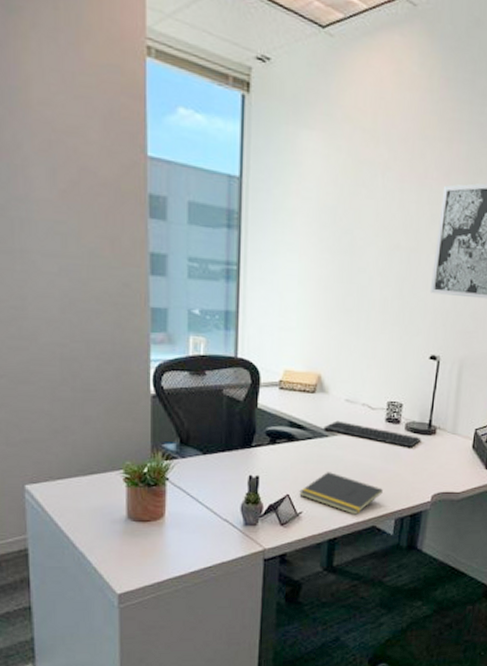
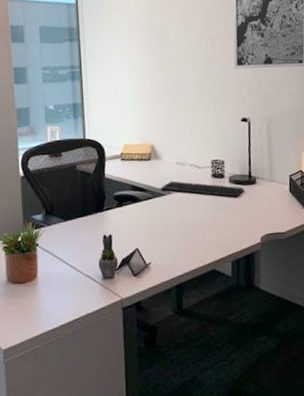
notepad: present [299,472,383,515] -> none [146,225,218,261]

